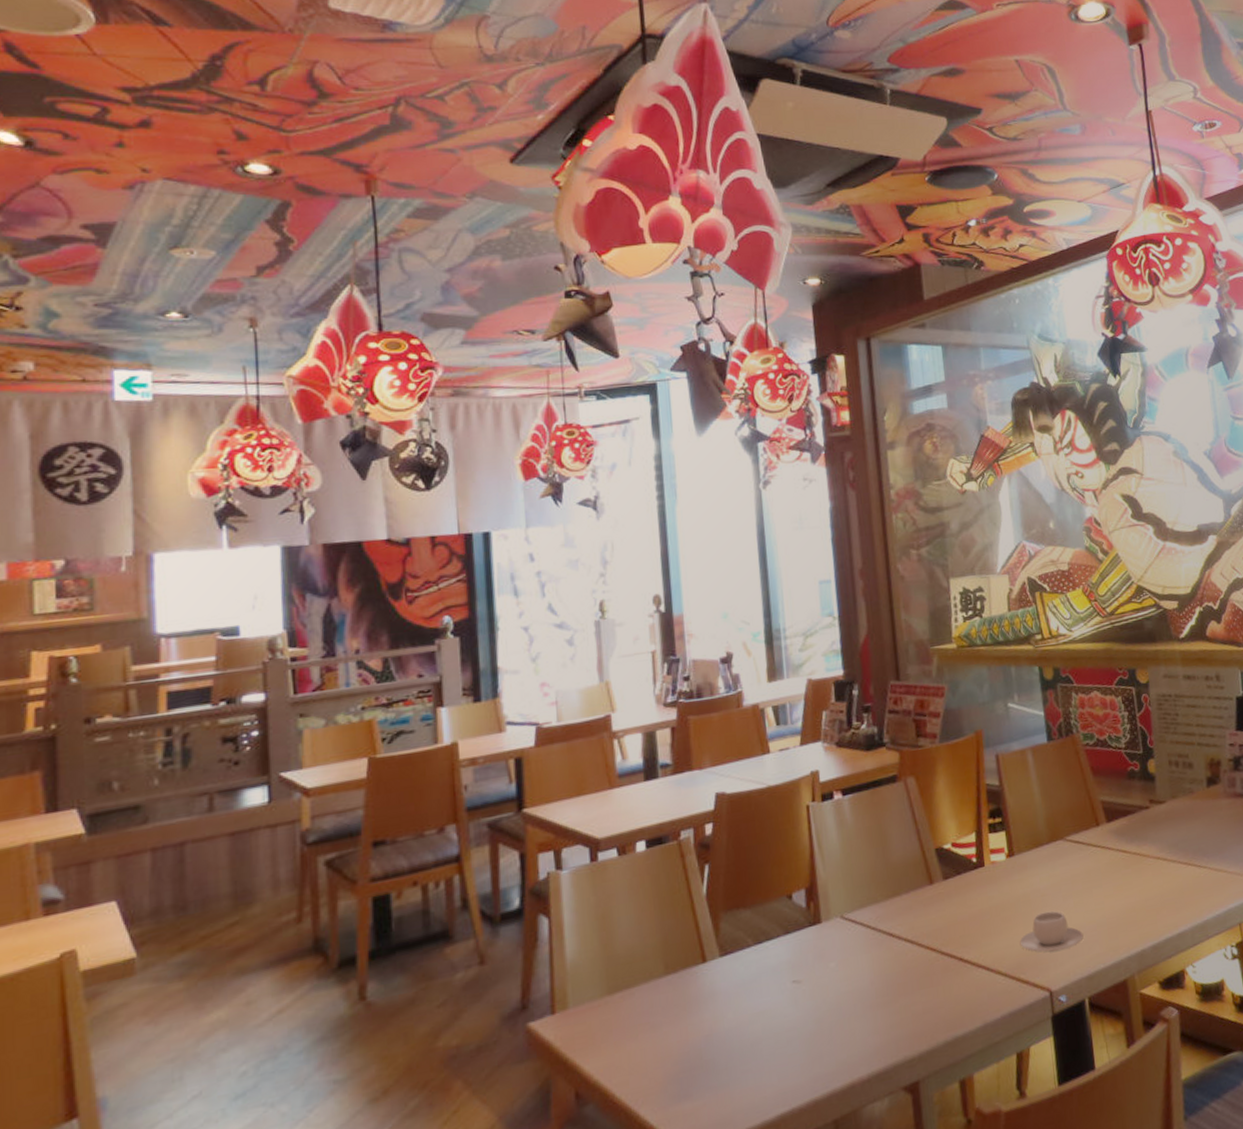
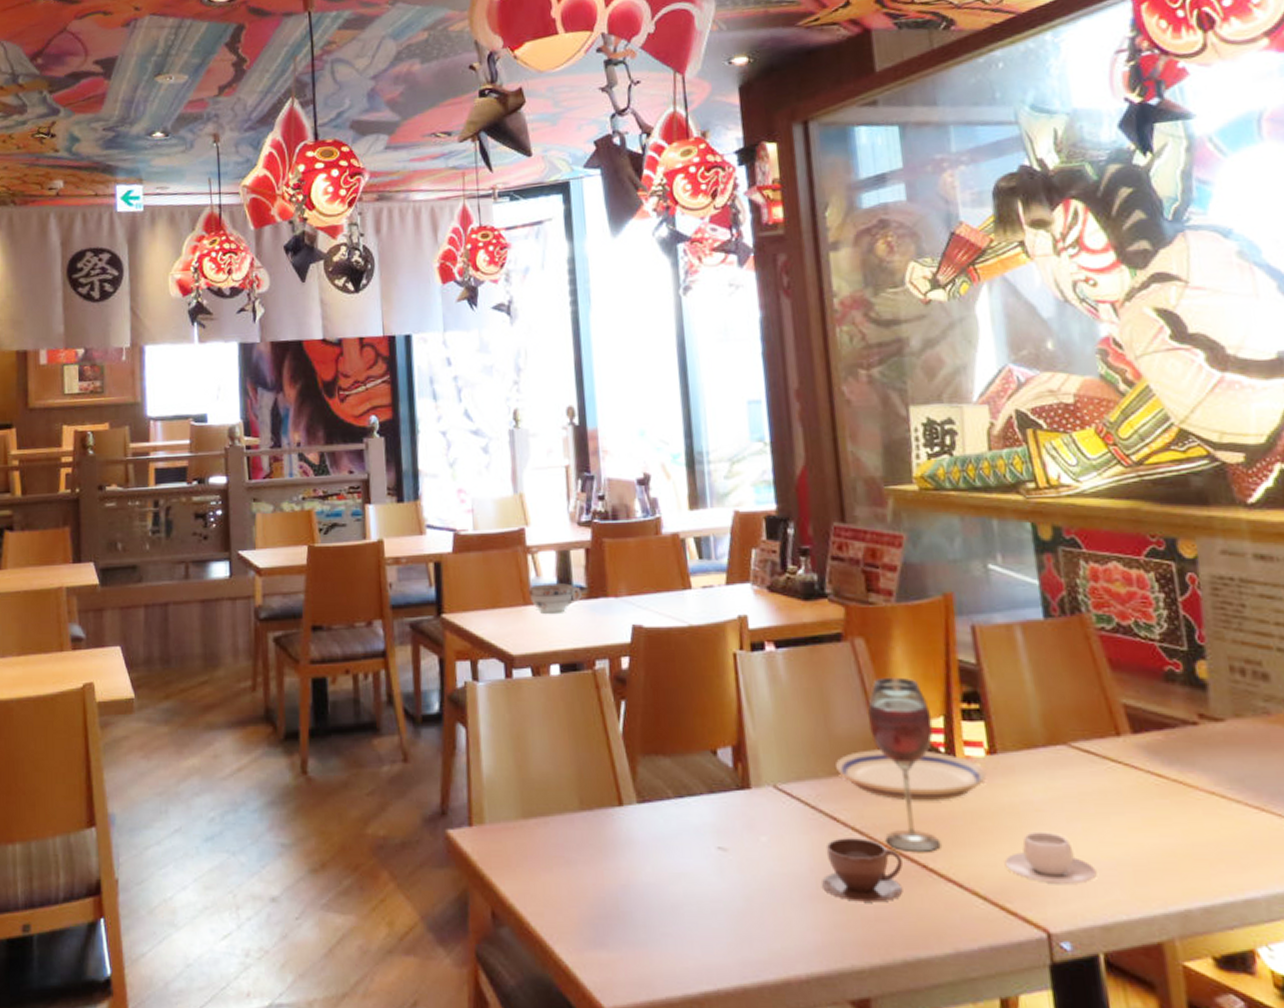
teacup: none [614,762,668,795] -> present [528,583,582,615]
teacup: none [881,946,945,1002] -> present [822,838,903,903]
plate: none [891,862,1007,908] -> present [834,750,987,801]
wineglass: none [917,805,973,950] -> present [868,677,941,852]

